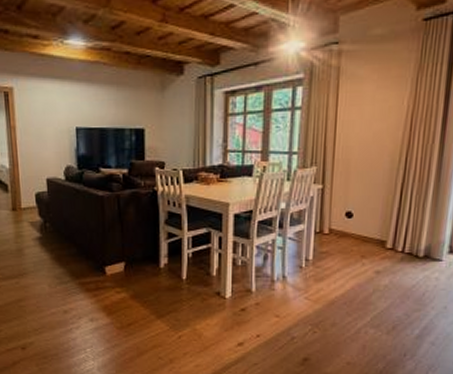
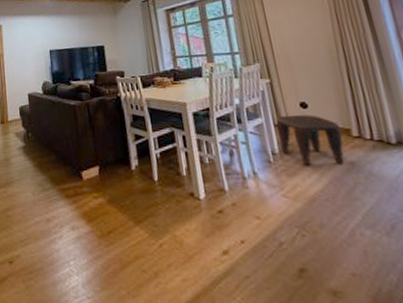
stool: none [316,223,377,273] -> present [275,114,345,166]

